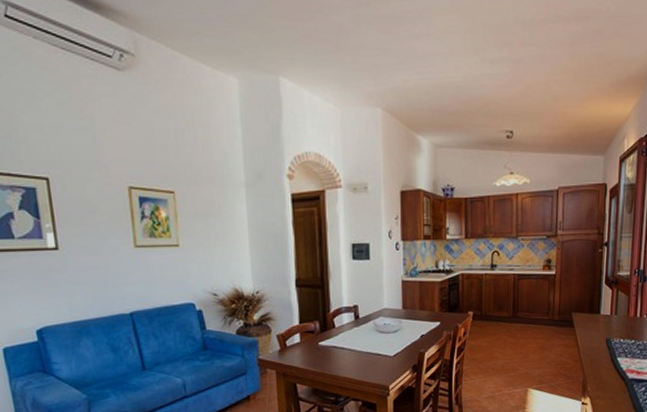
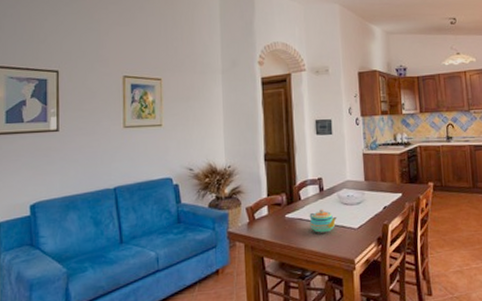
teapot: none [343,337,372,361] -> present [309,209,337,233]

